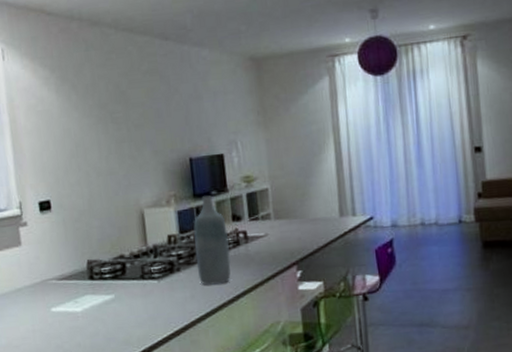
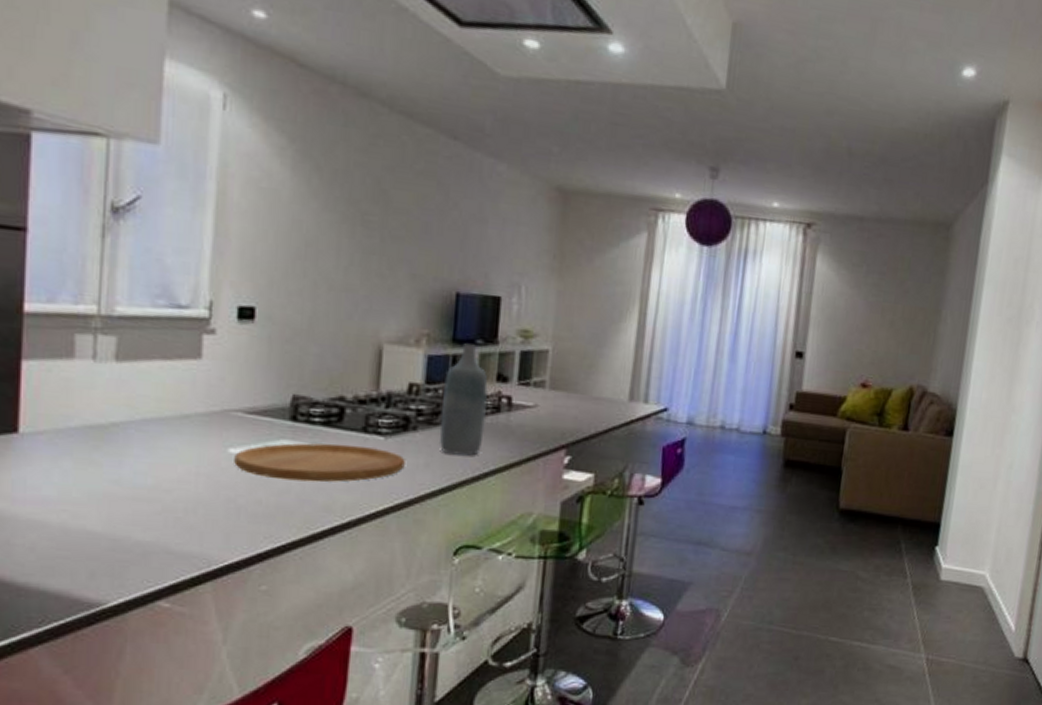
cutting board: none [56,290,177,326] -> present [234,443,405,482]

